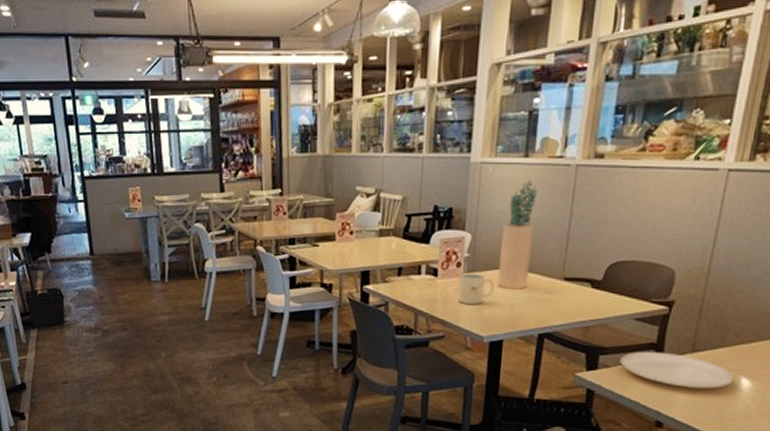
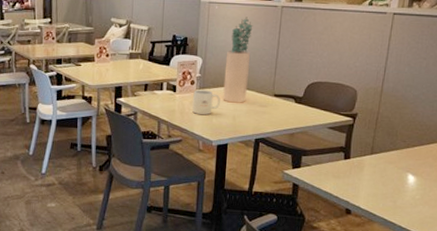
plate: present [620,351,733,389] -> none [318,153,402,183]

